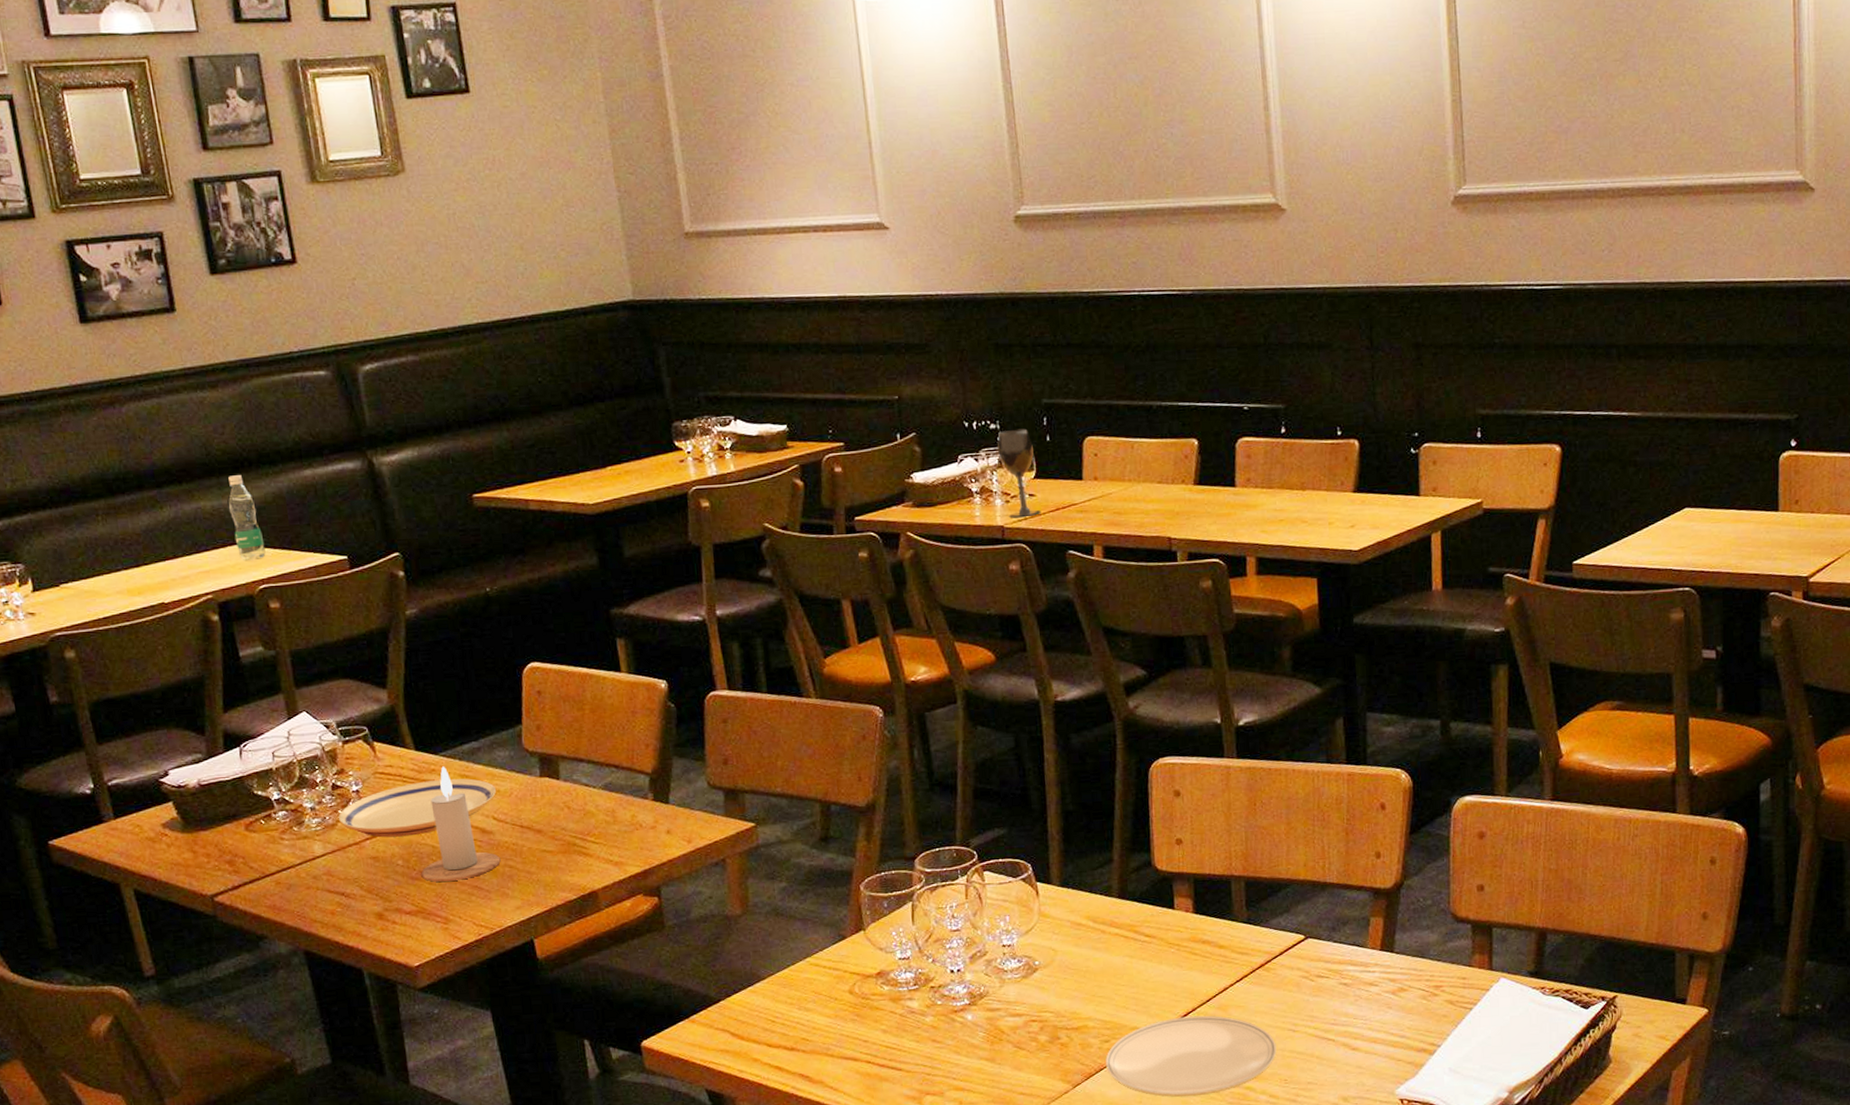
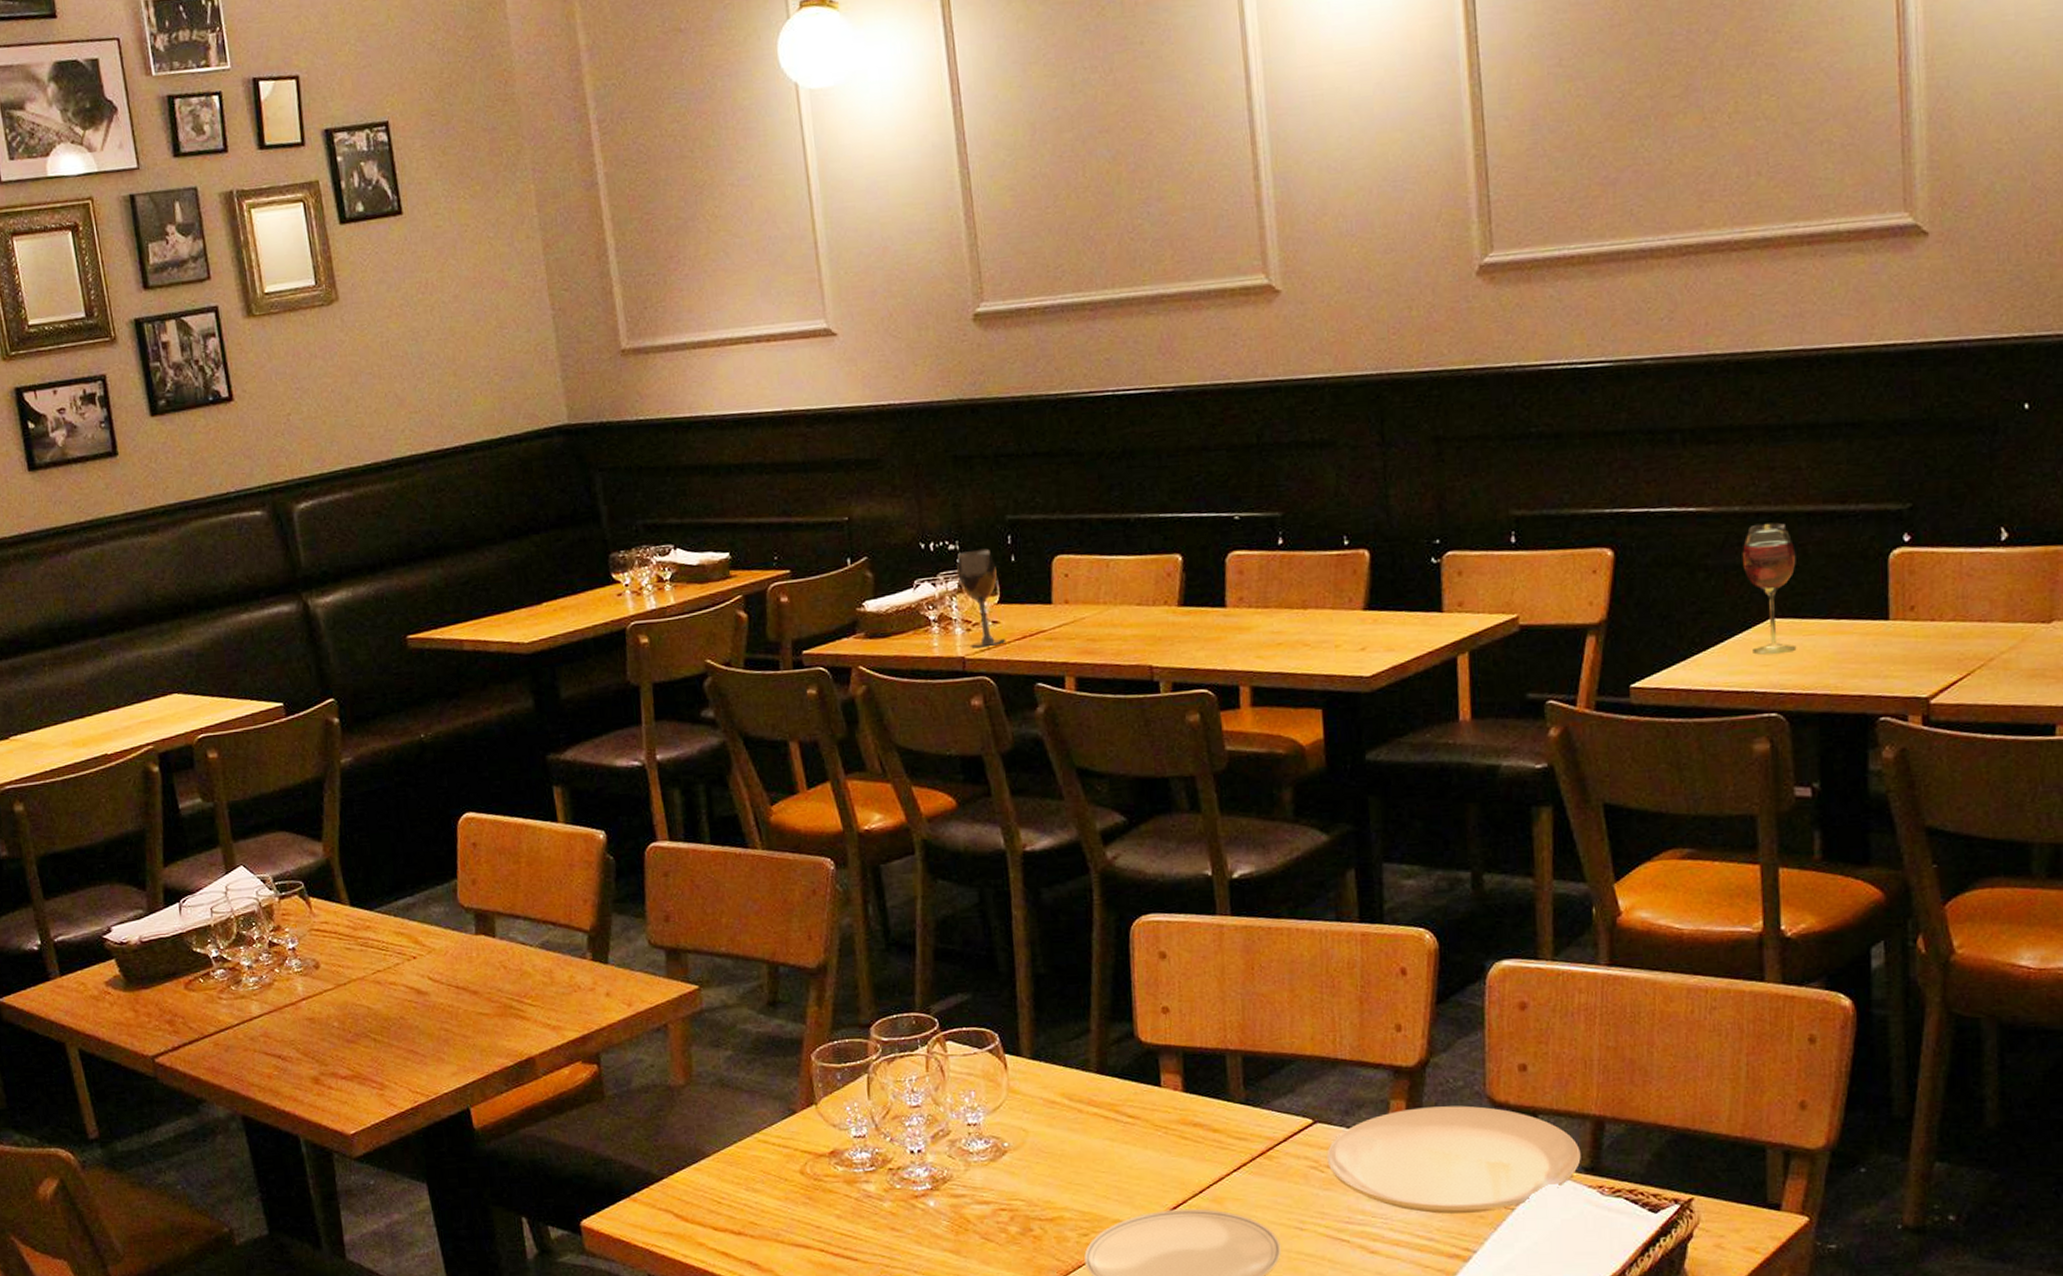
bottle: present [227,475,266,561] -> none [167,621,204,710]
plate: present [339,778,497,838] -> none [275,936,432,998]
candle: present [421,766,501,882] -> none [356,923,436,1046]
plate: none [1316,921,1527,1014] -> present [1326,1105,1581,1214]
wineglass: none [1664,427,1707,539] -> present [1742,522,1797,655]

